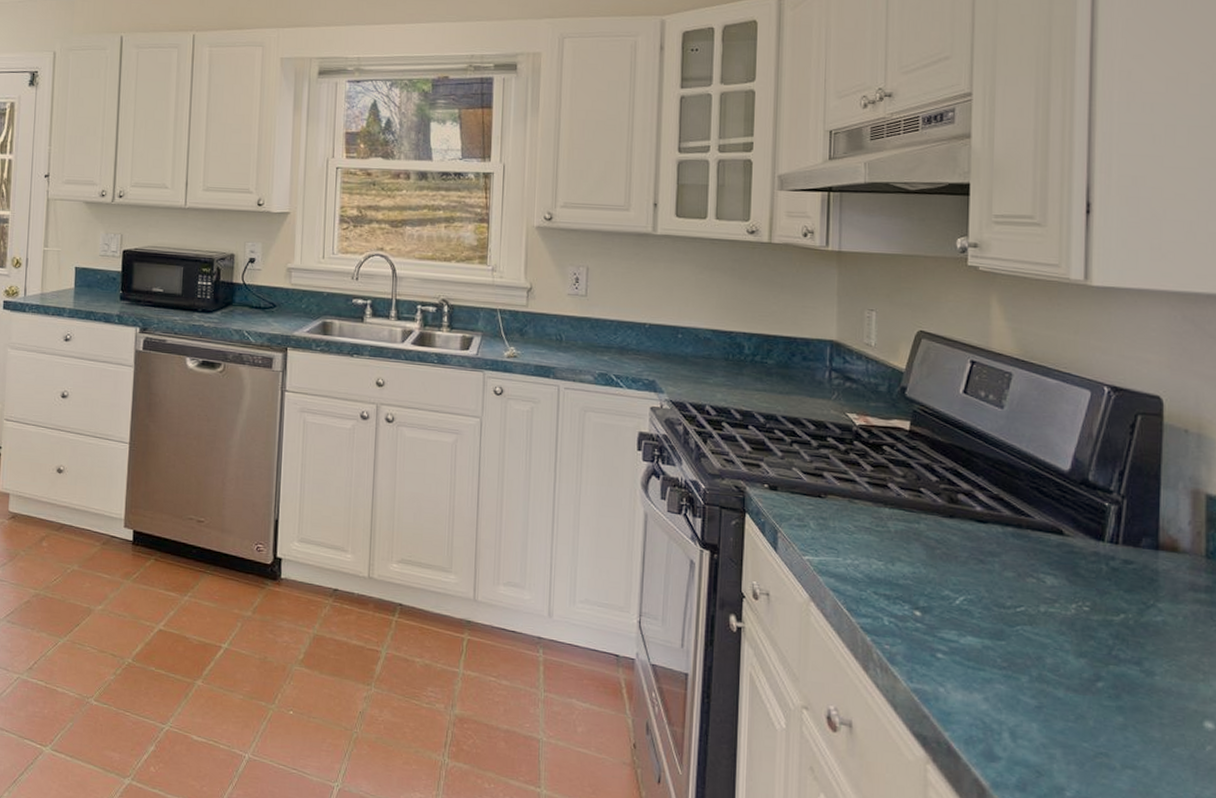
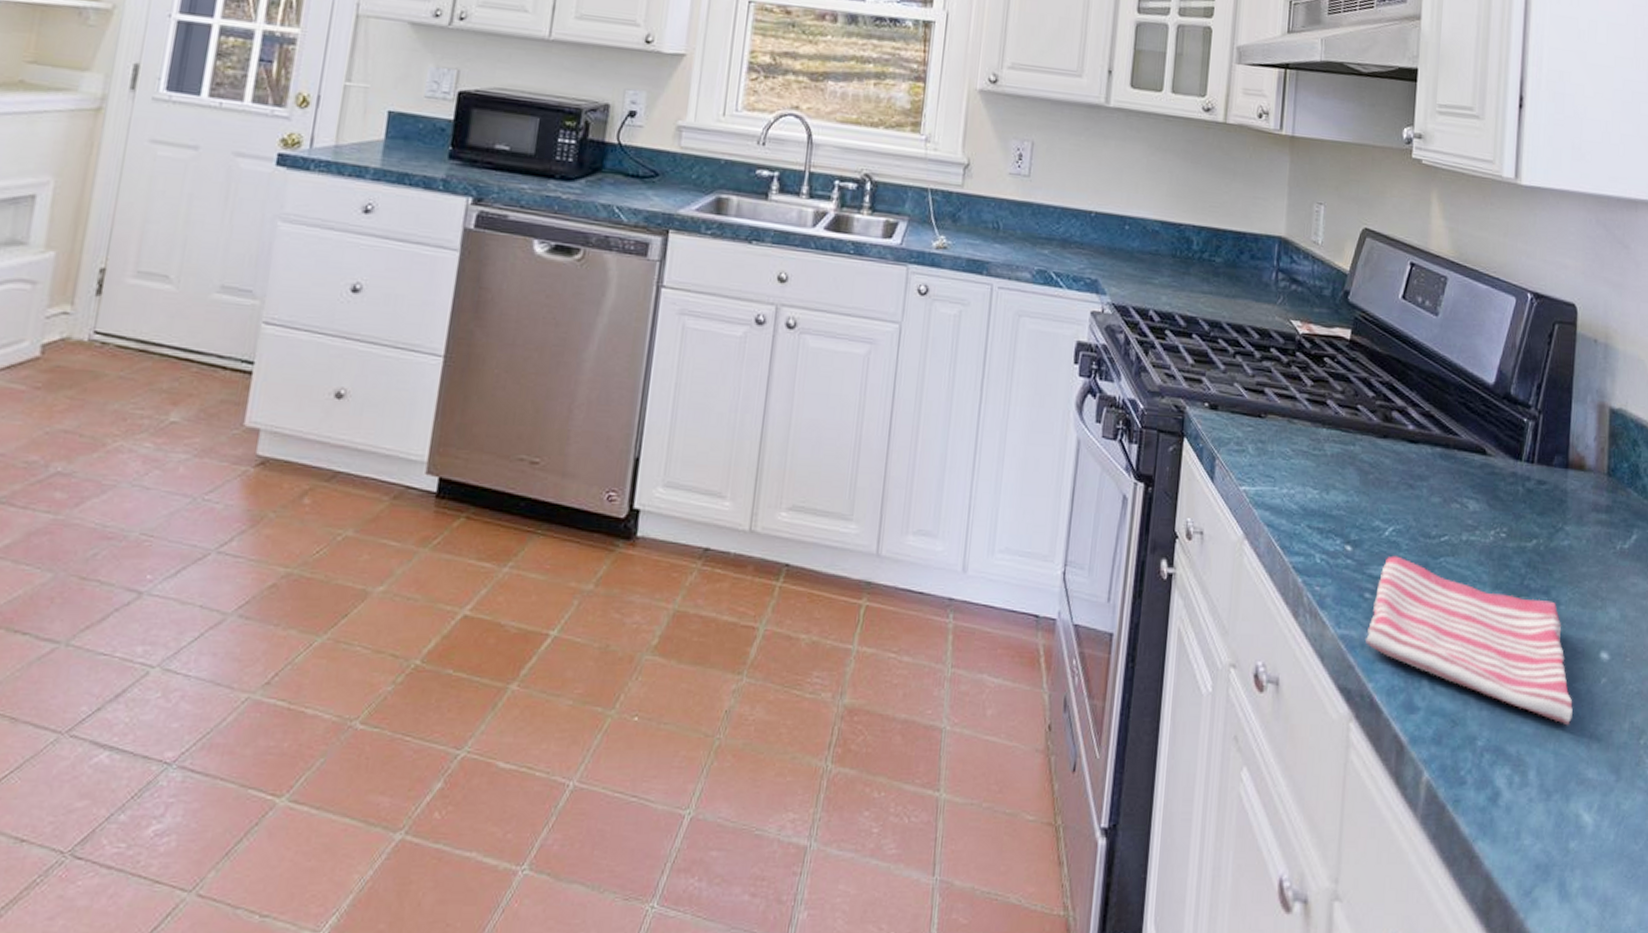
dish towel: none [940,622,1174,787] -> present [1366,555,1573,726]

